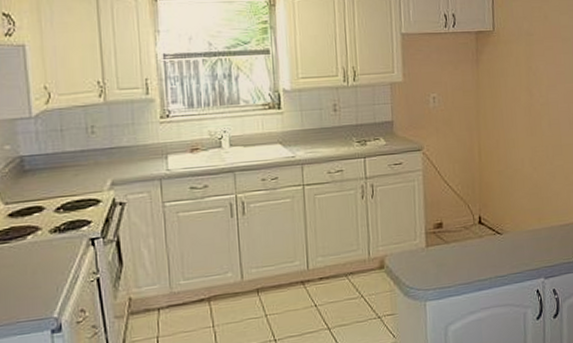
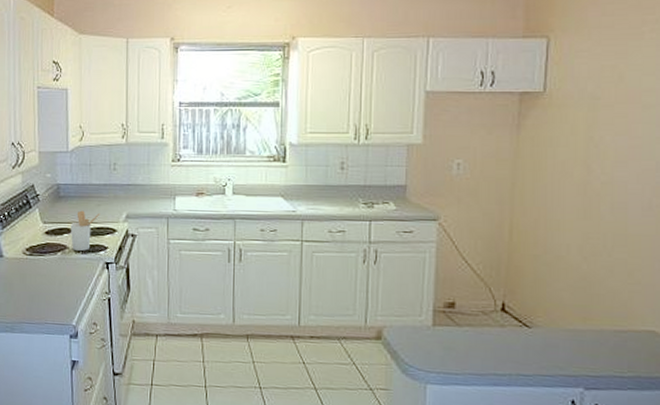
utensil holder: none [41,183,79,231] -> present [70,210,100,251]

